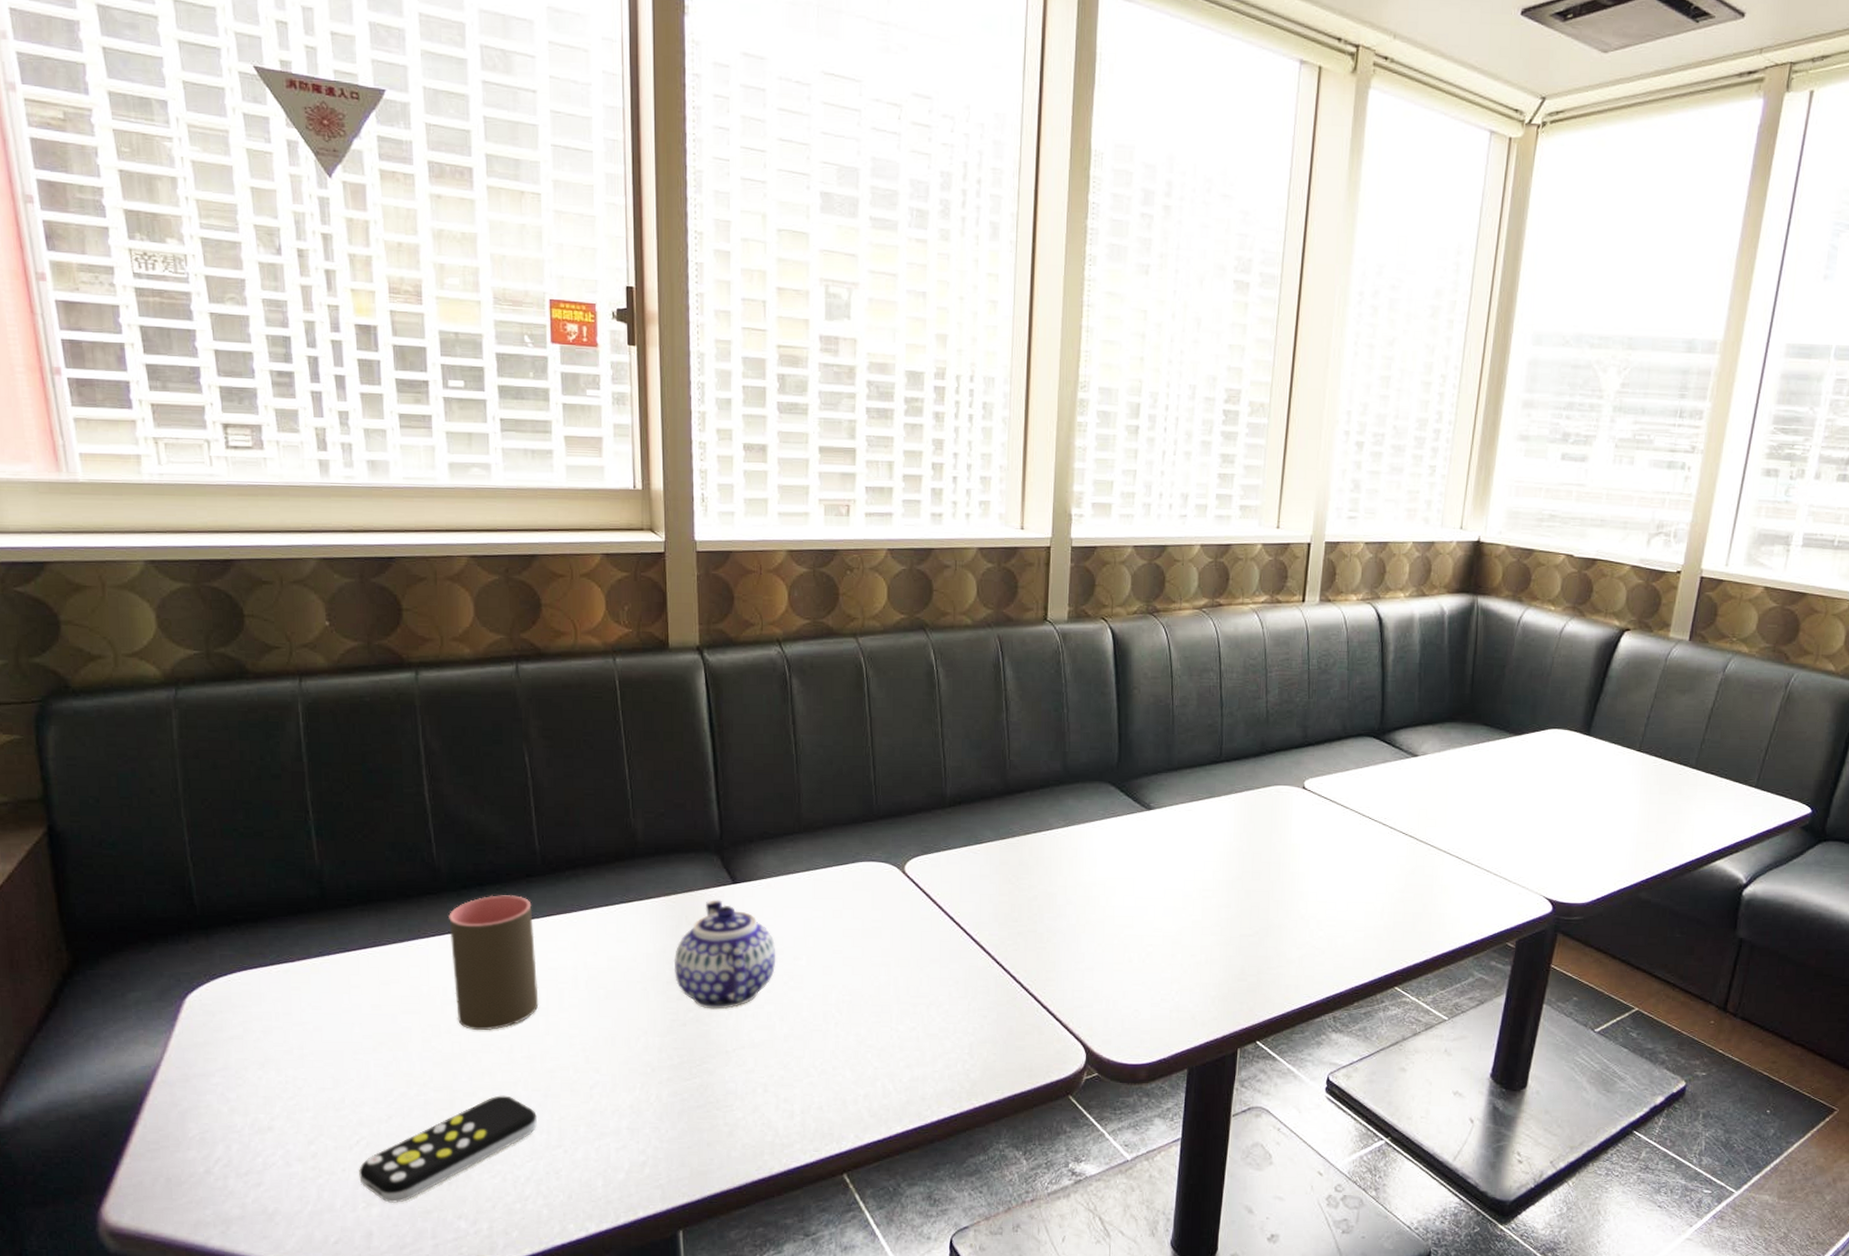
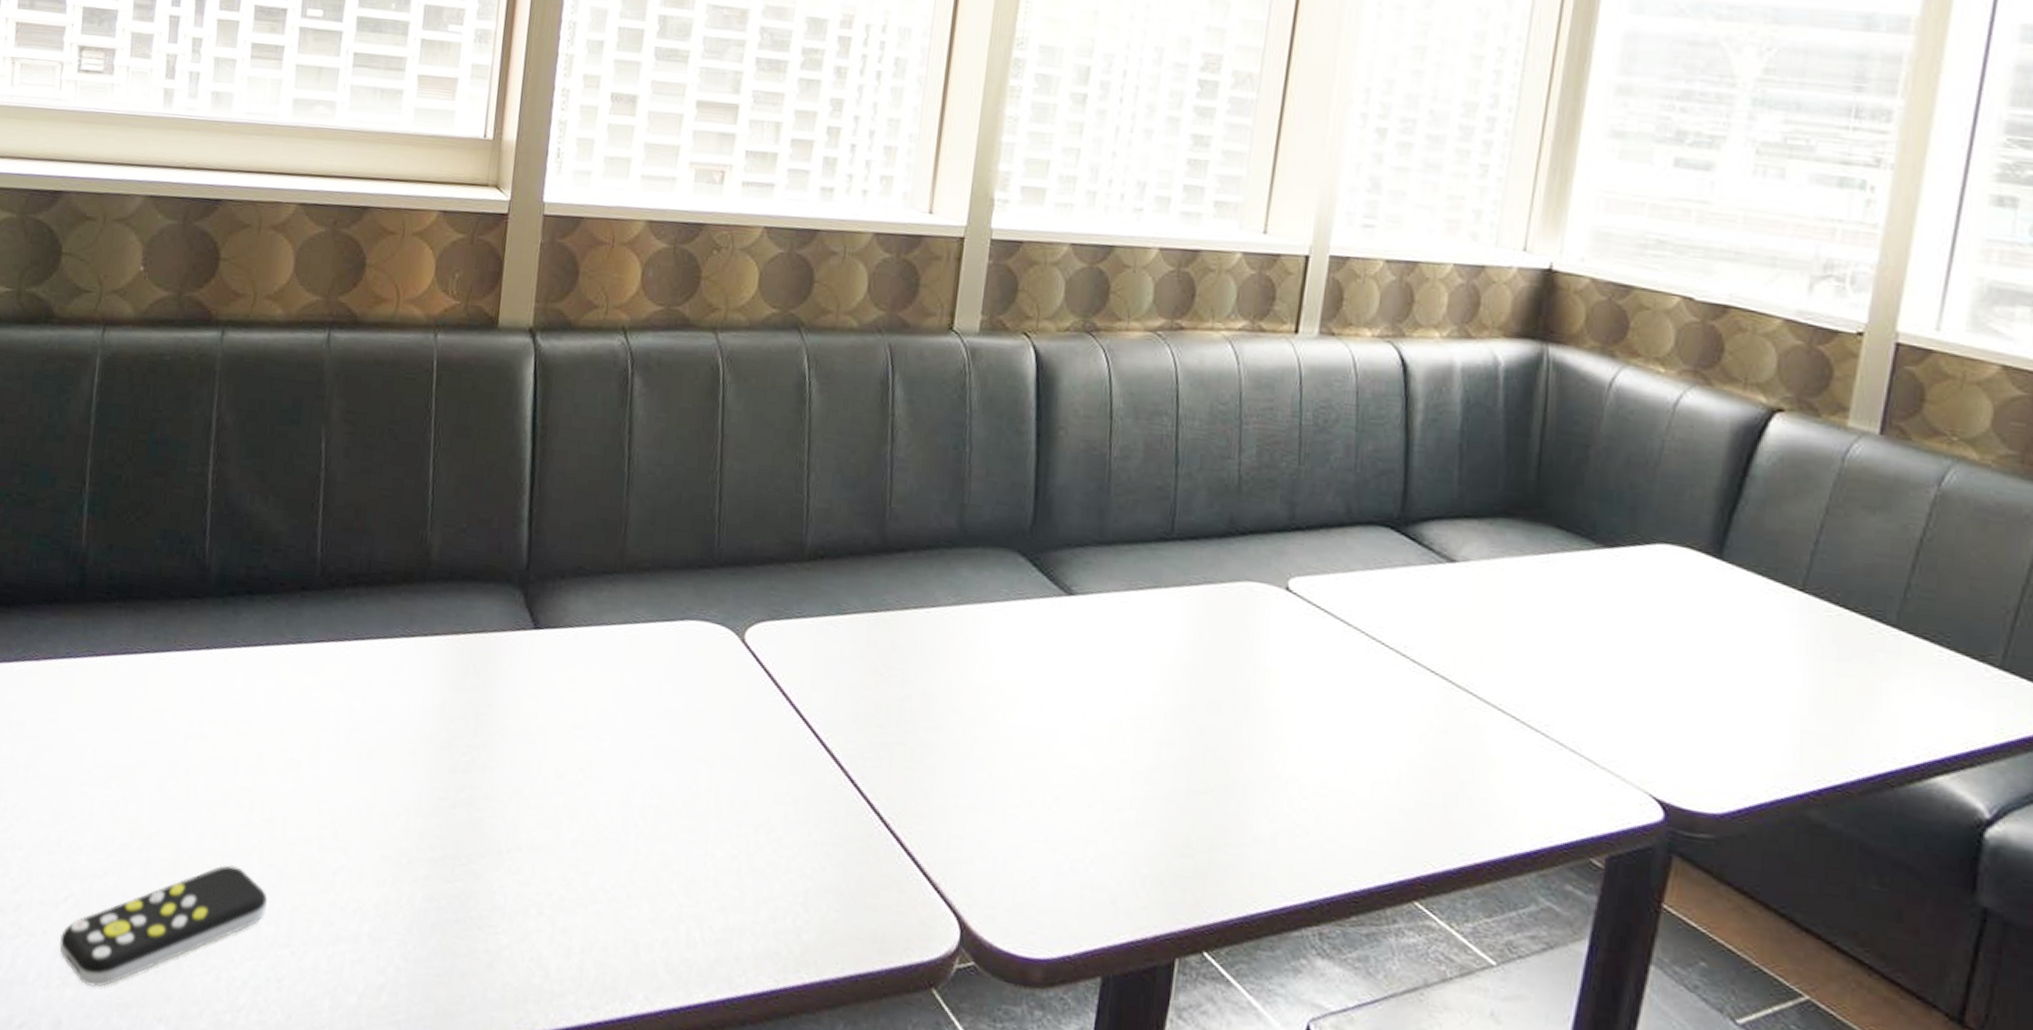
cup: present [449,895,539,1030] -> none [198,607,302,779]
teapot: present [673,899,776,1010] -> none [451,646,576,793]

